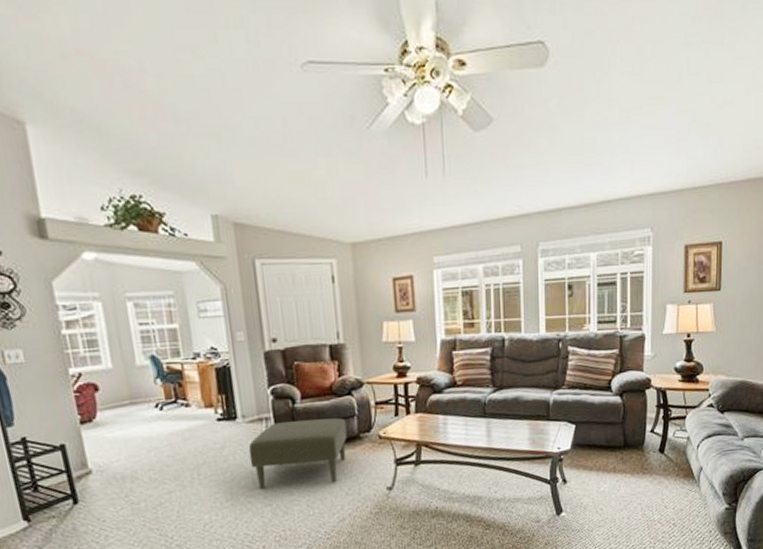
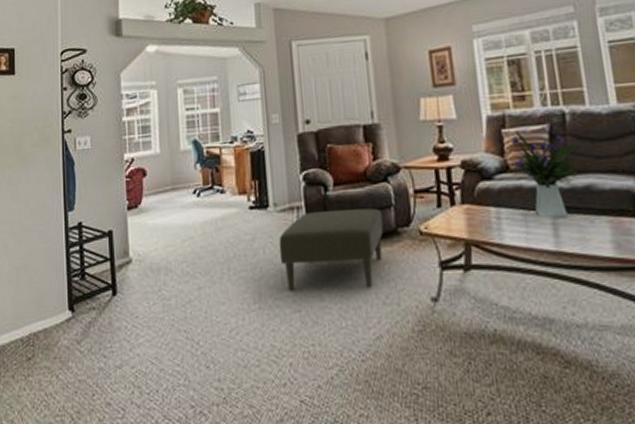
flower arrangement: none [453,354,515,423] -> present [505,132,583,218]

